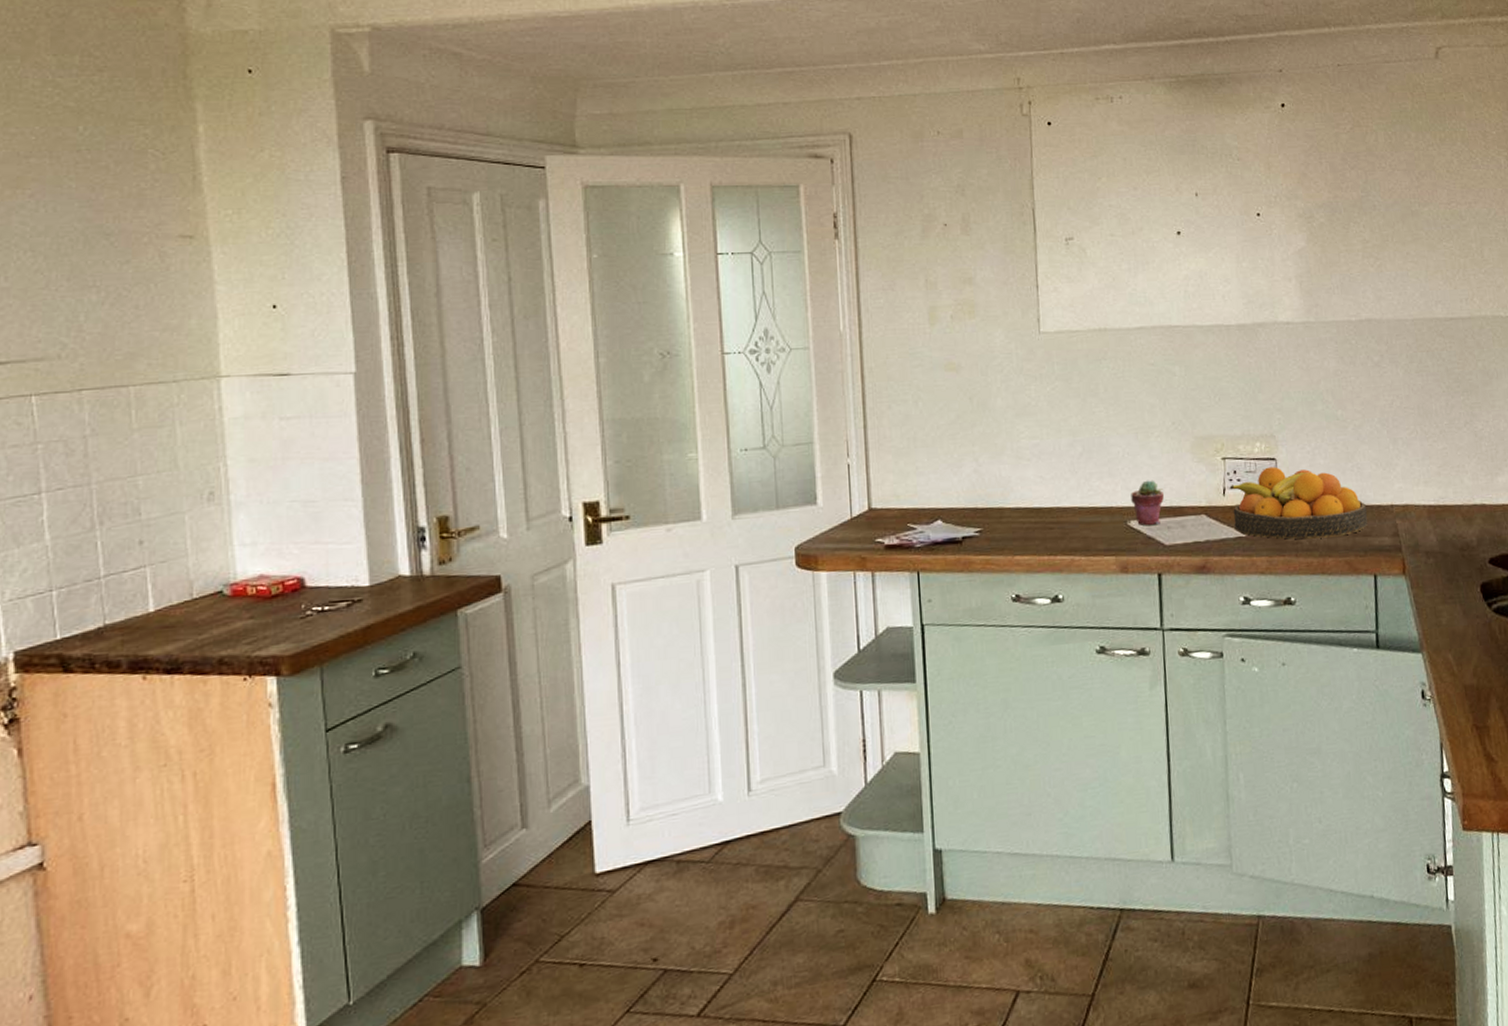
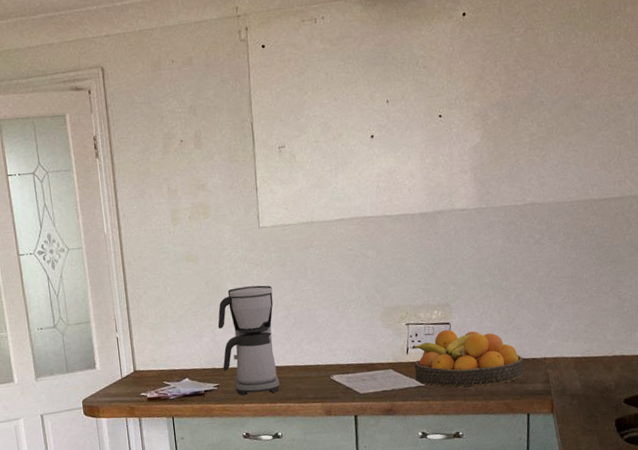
coffee maker: none [983,403,1062,545] -> present [217,285,280,396]
potted succulent: present [1131,480,1165,525] -> none [333,343,360,379]

